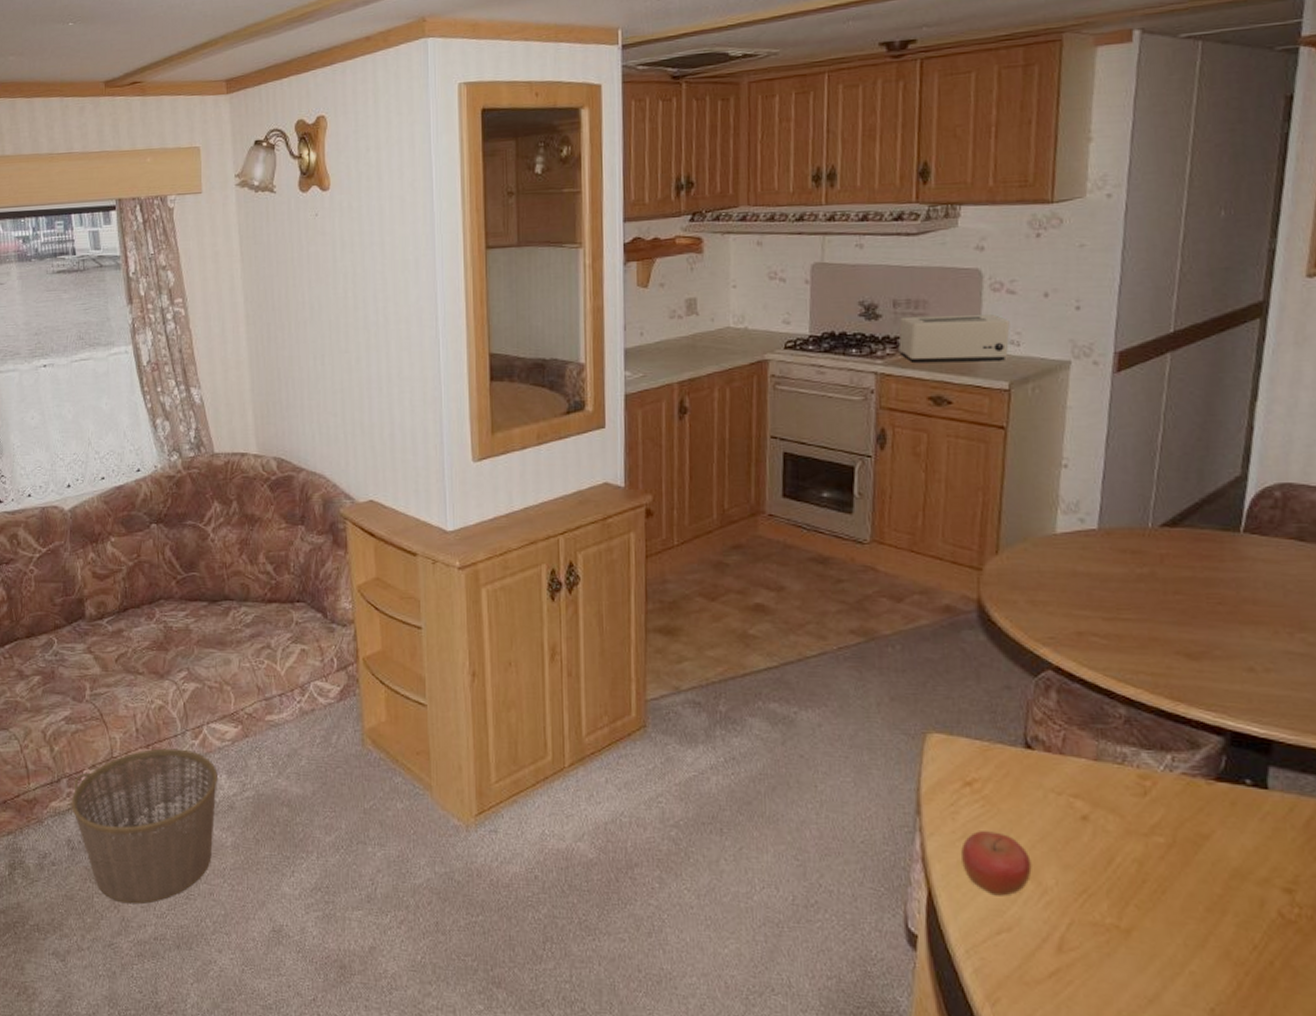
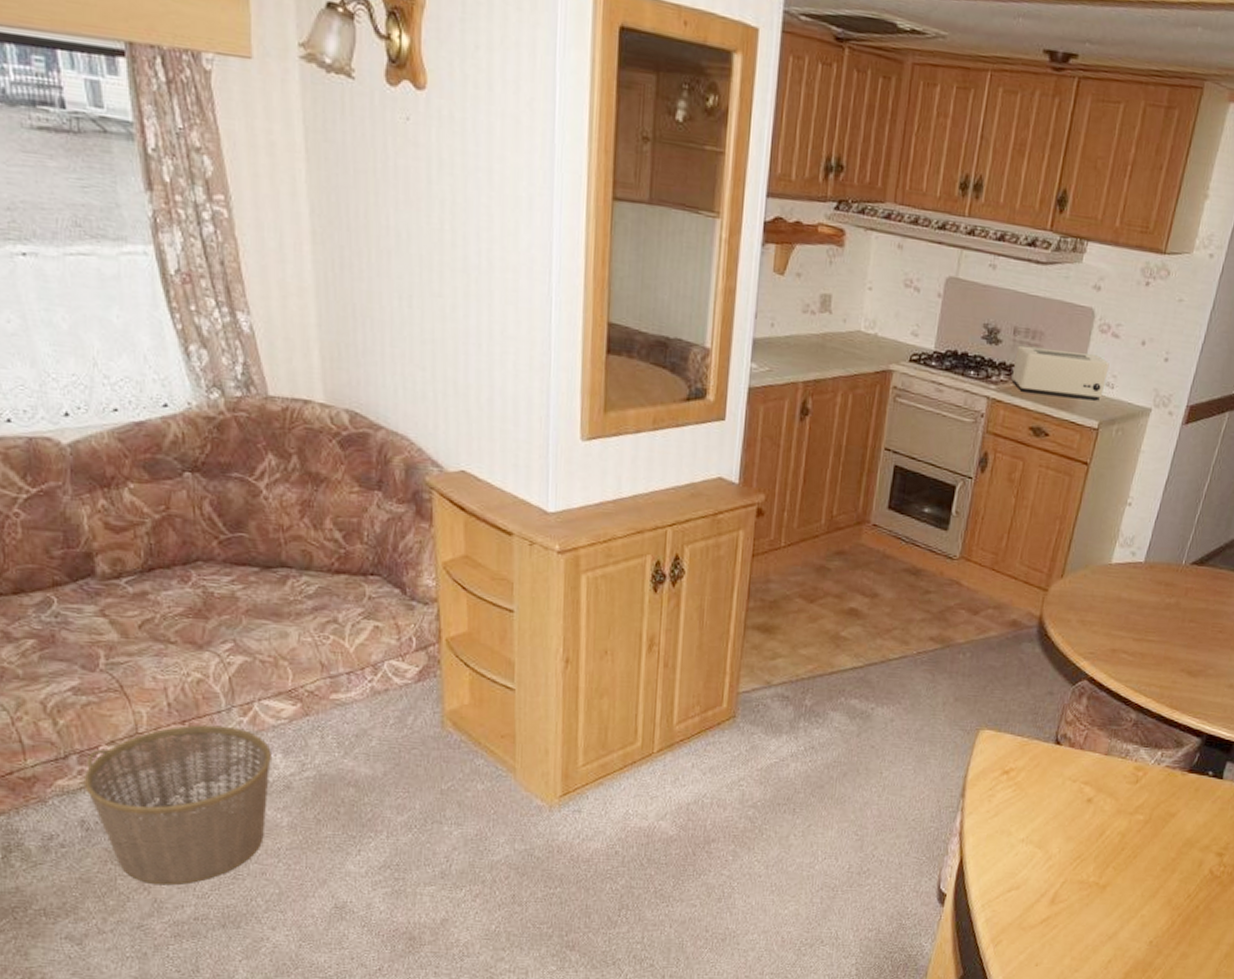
fruit: present [961,831,1032,896] -> none [990,811,1044,862]

